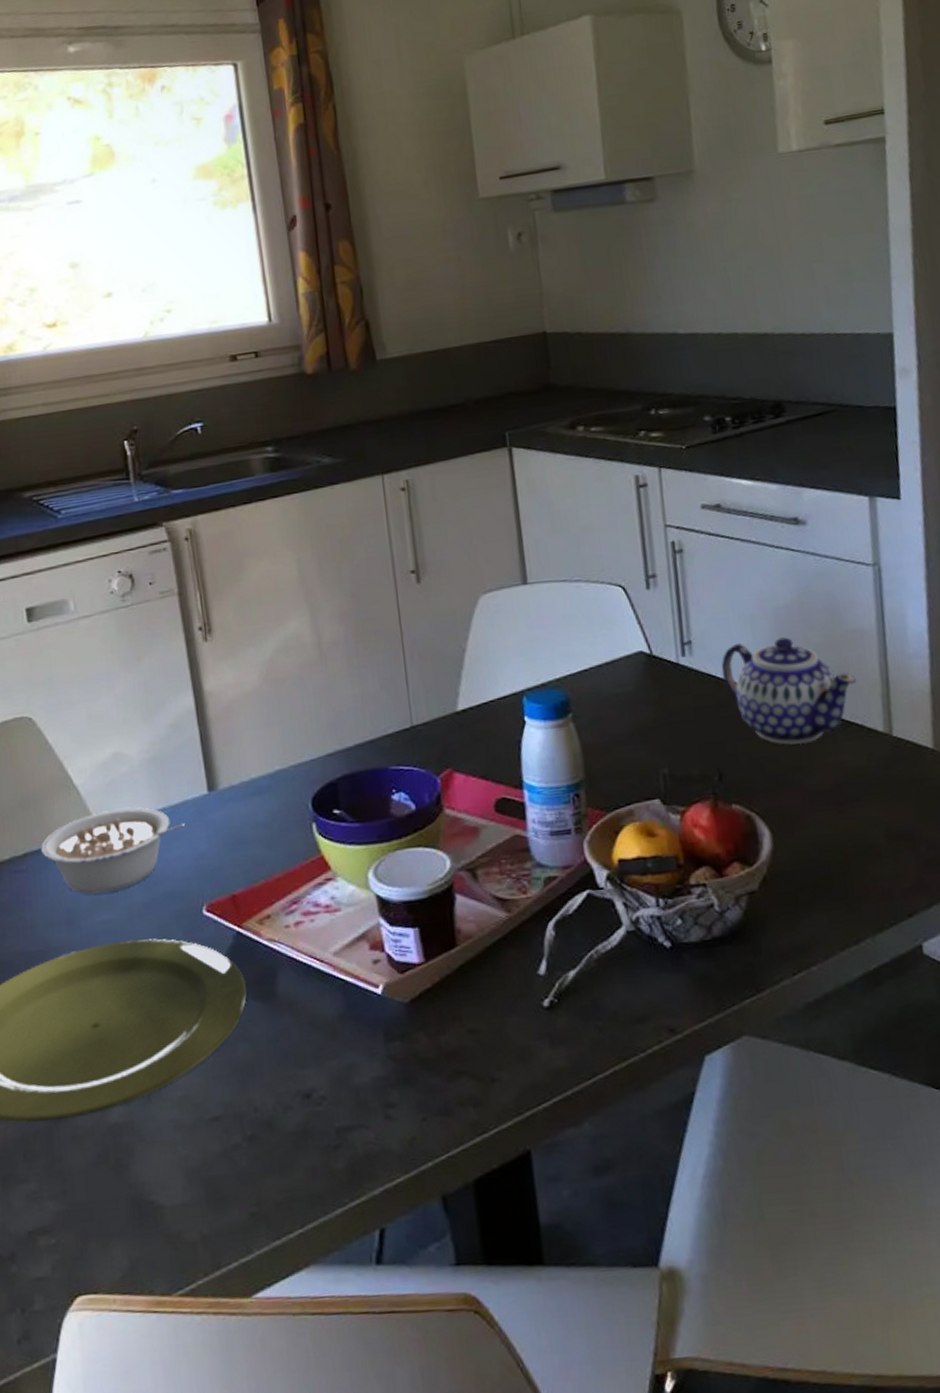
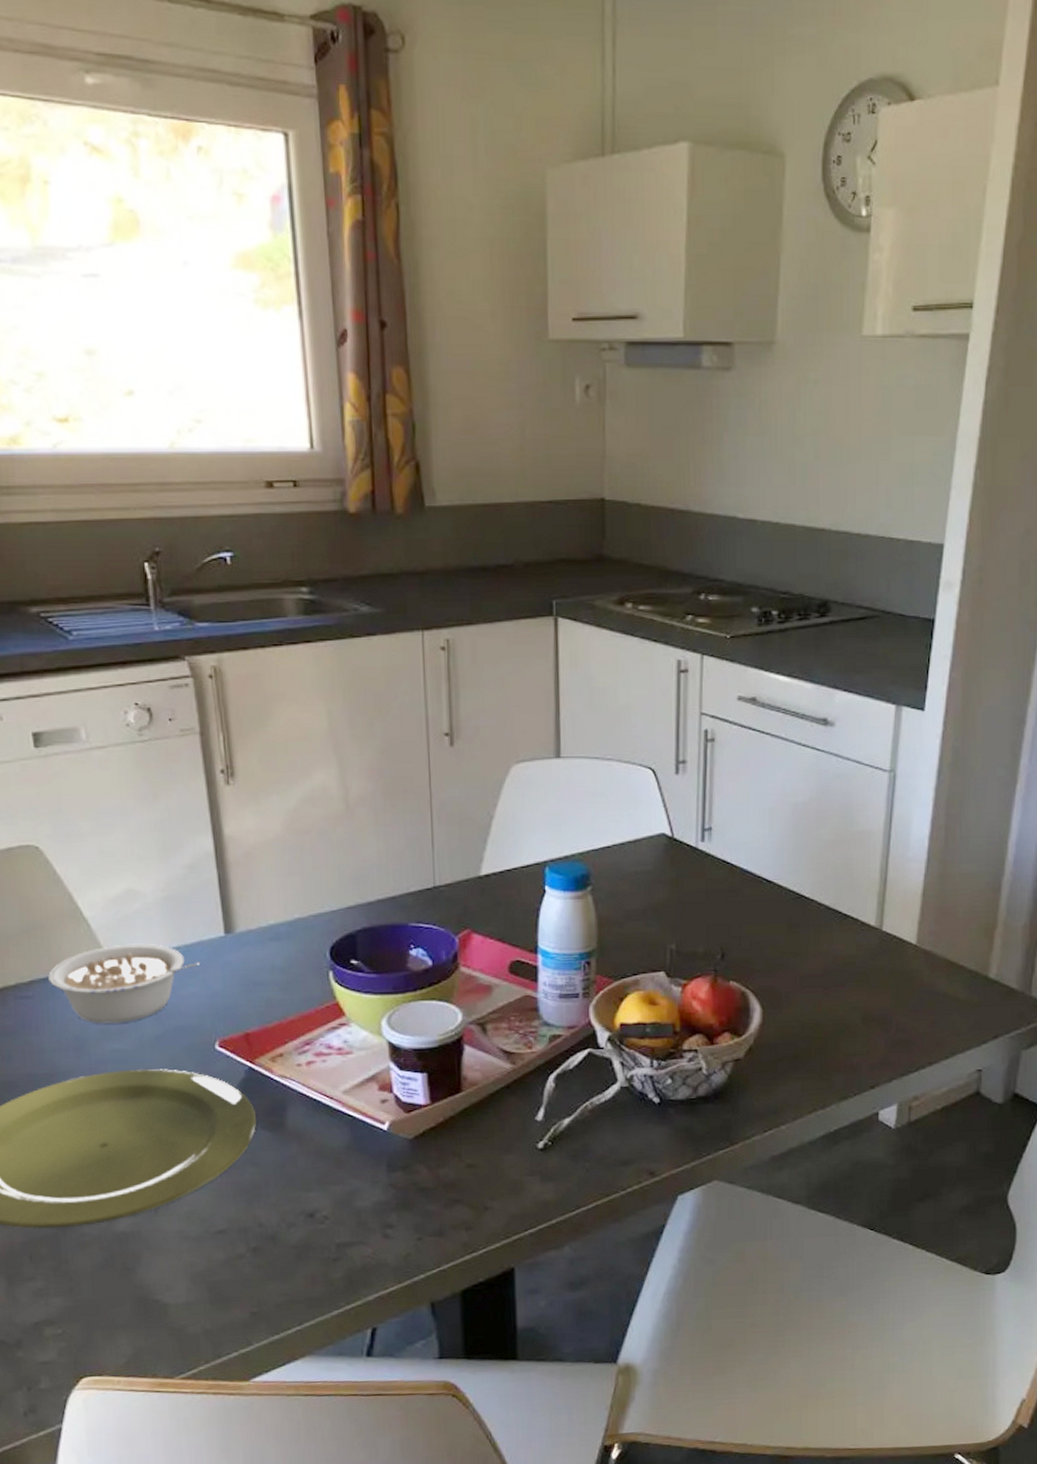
teapot: present [721,637,857,745] -> none [736,832,859,932]

